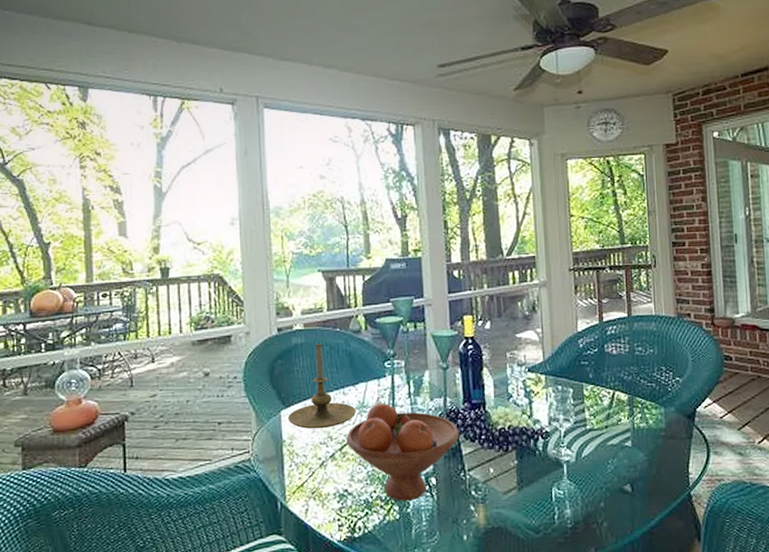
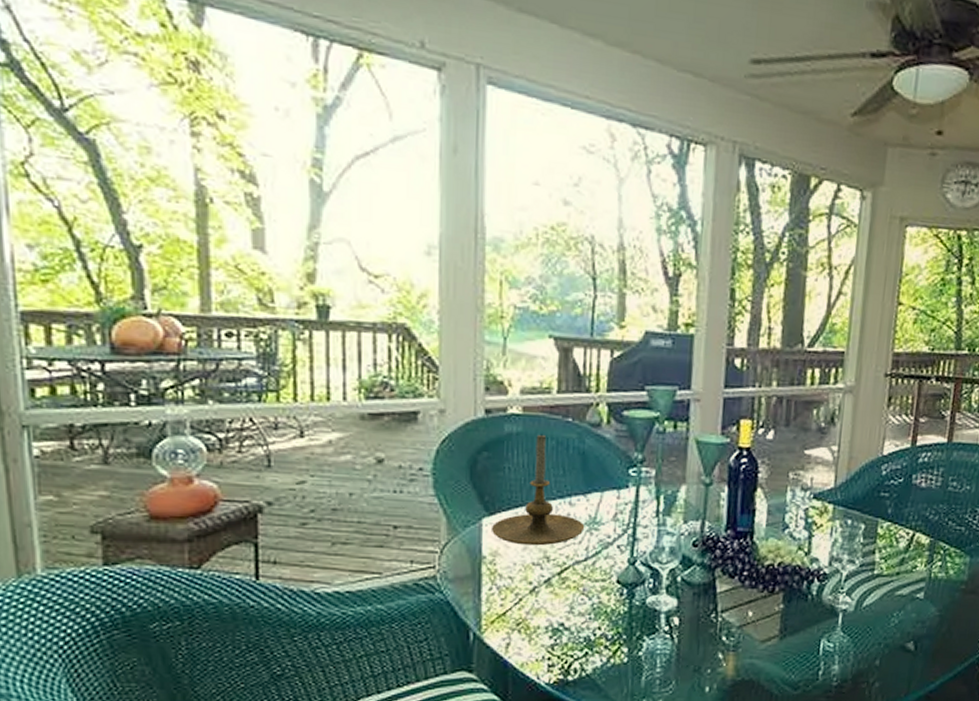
fruit bowl: present [346,402,459,501] -> none [568,519,716,642]

